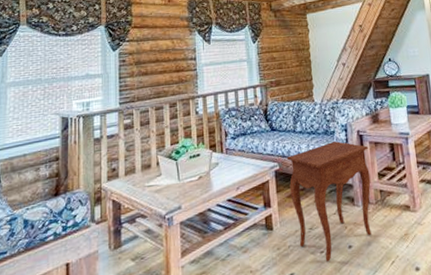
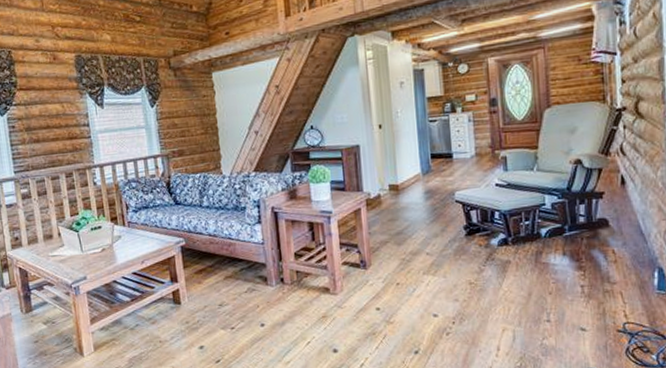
side table: present [286,140,371,262] -> none [193,217,286,338]

